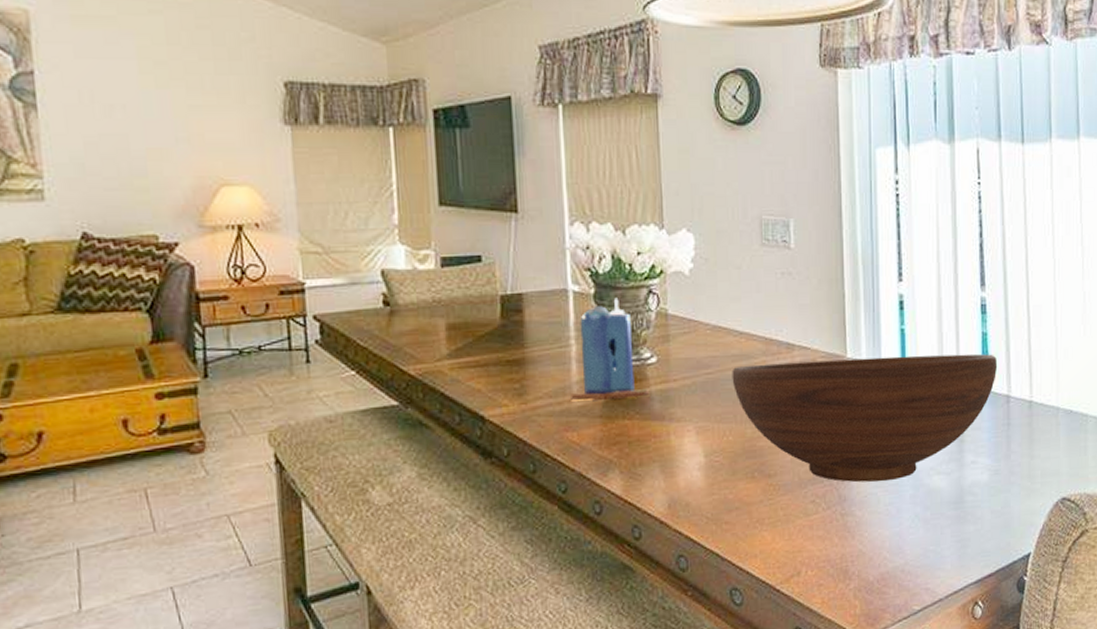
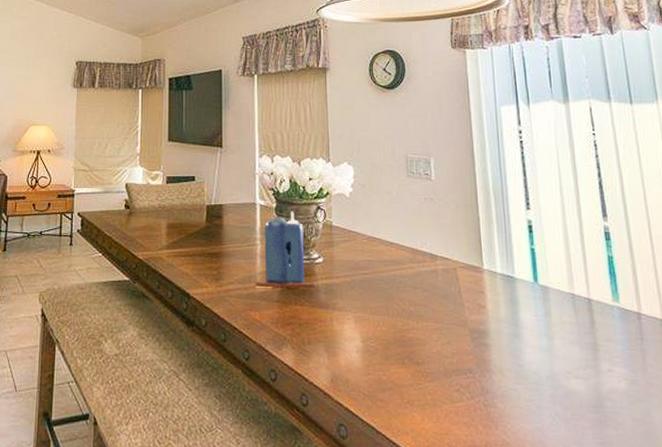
fruit bowl: present [732,354,998,483] -> none [384,269,626,380]

